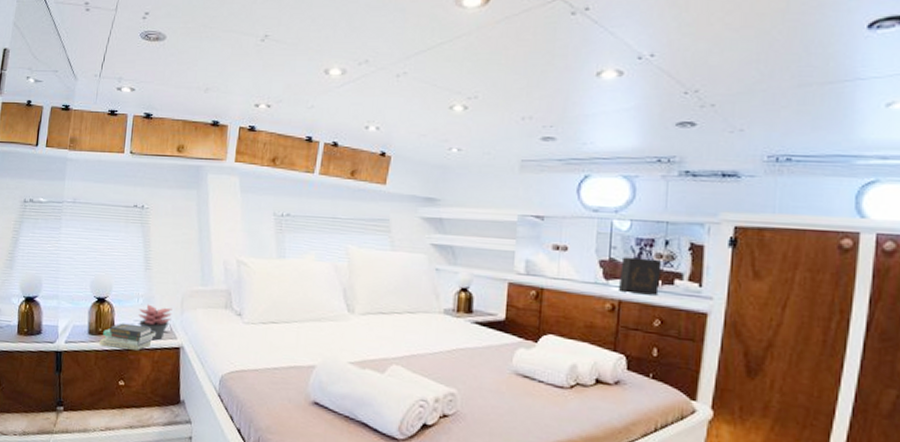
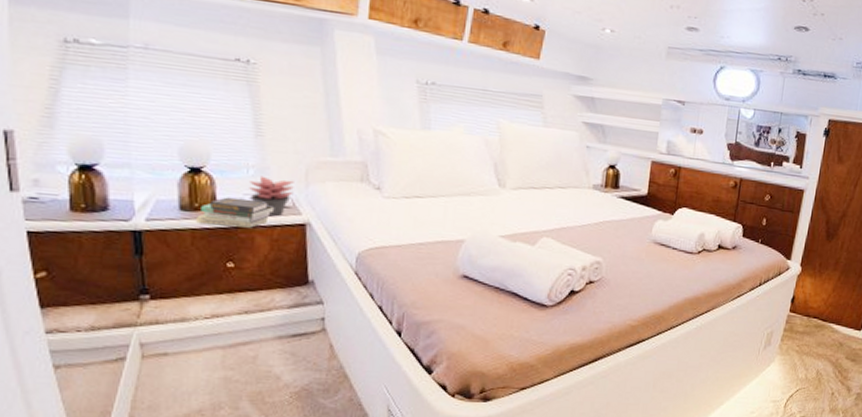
decorative box: present [619,257,662,296] -> none [741,141,775,175]

